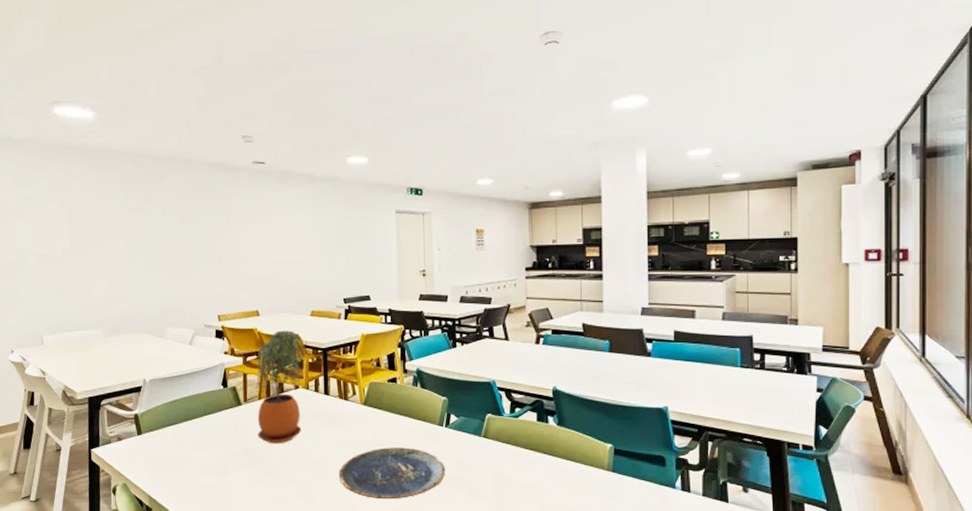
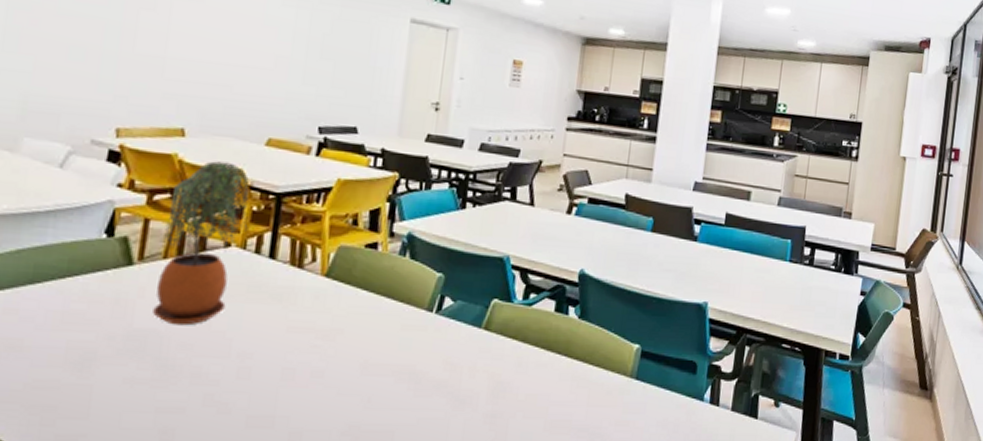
plate: present [338,447,446,499] -> none [271,337,428,410]

